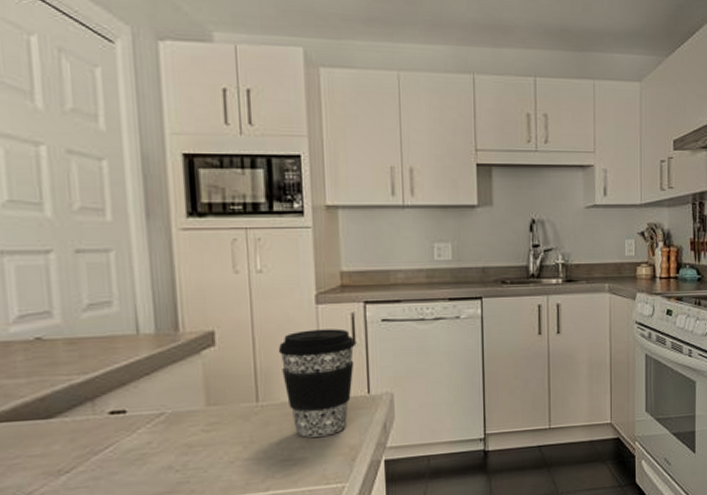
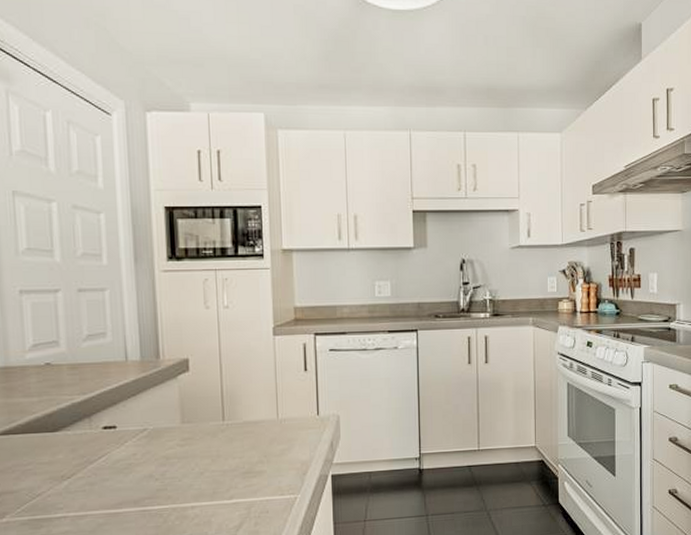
coffee cup: present [278,328,355,438] -> none [241,357,306,453]

